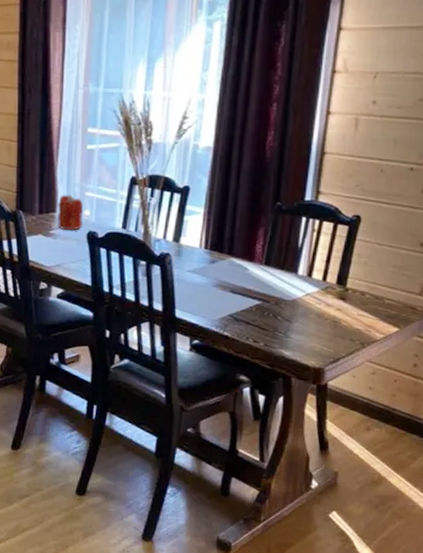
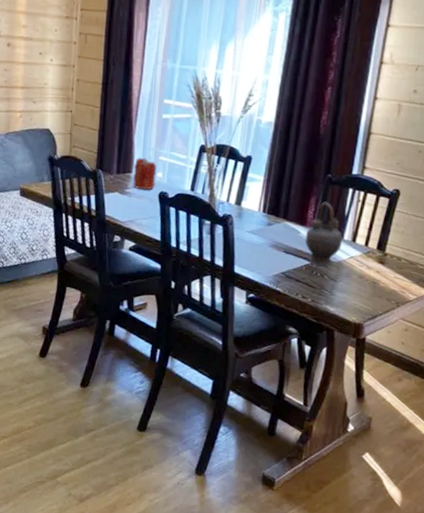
teapot: none [254,233,298,305] -> present [305,202,343,266]

